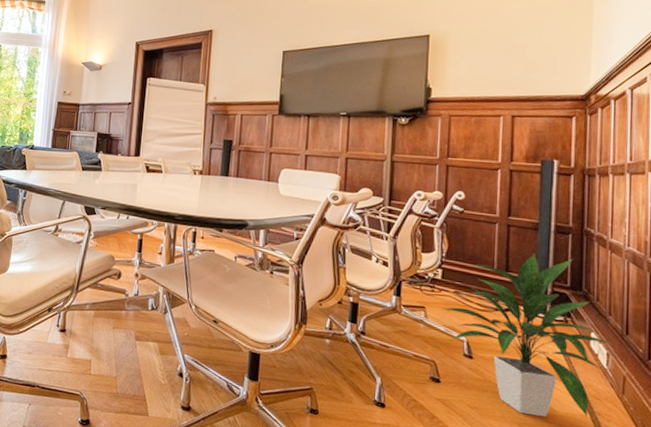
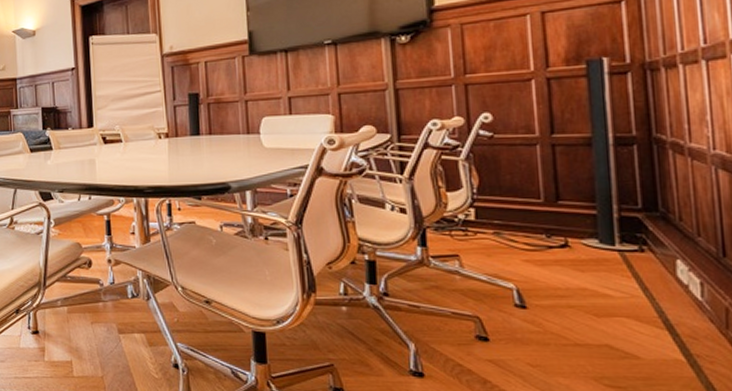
indoor plant: present [442,253,615,418] -> none [480,173,709,368]

